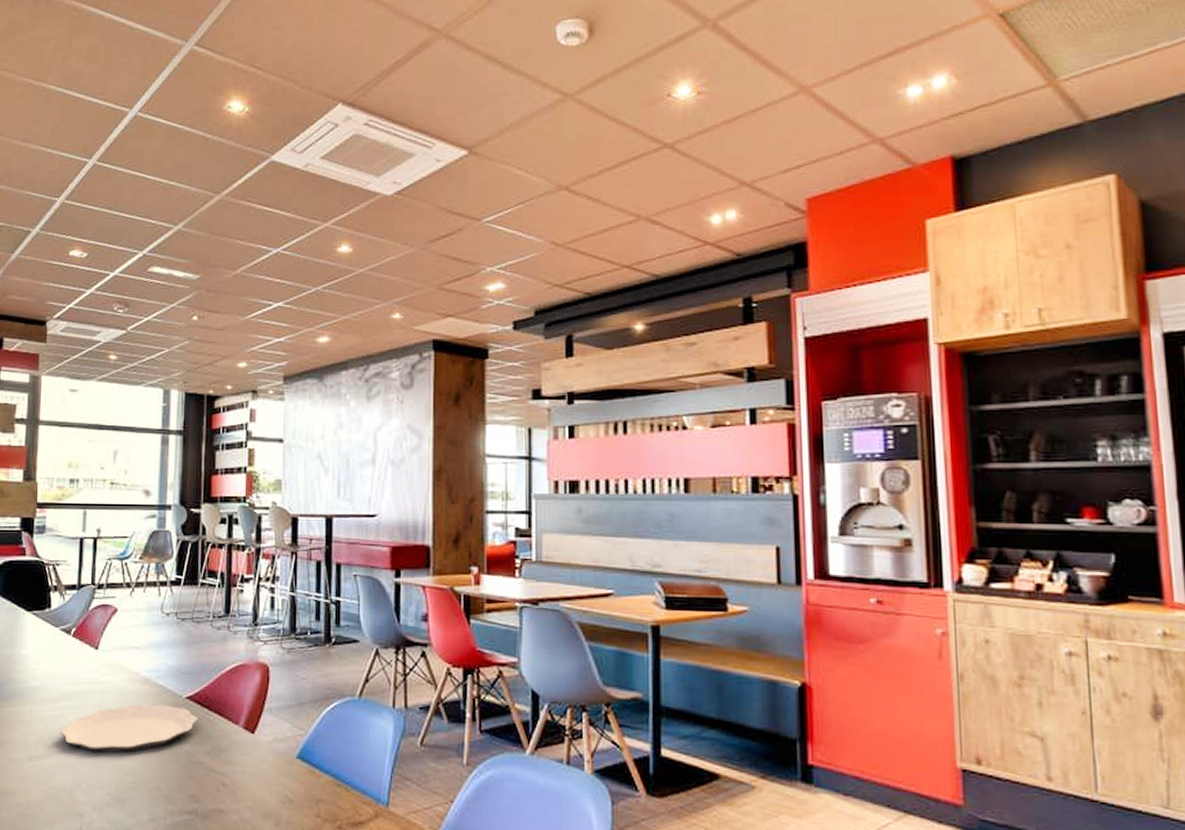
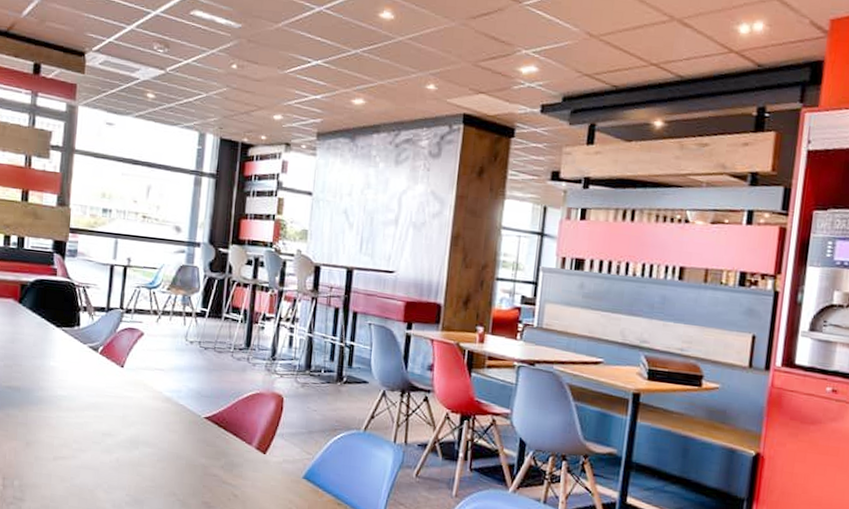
plate: present [59,704,198,753] -> none [84,419,214,460]

